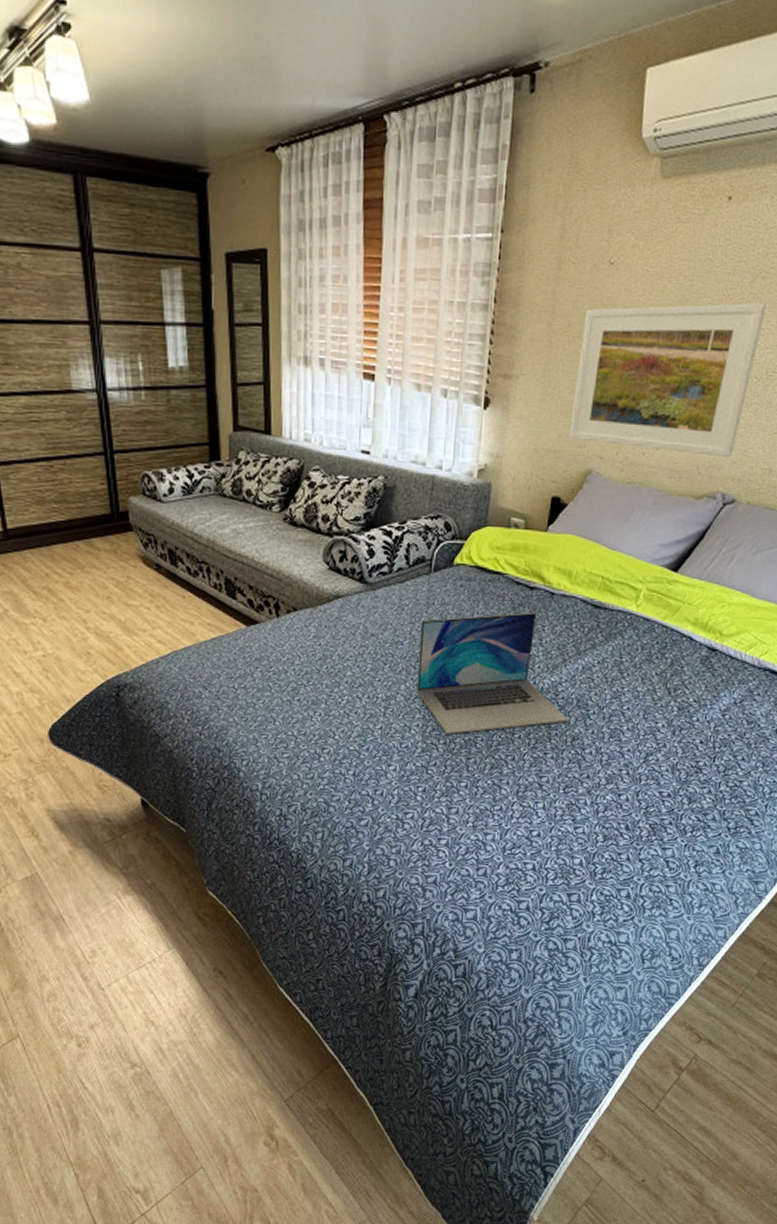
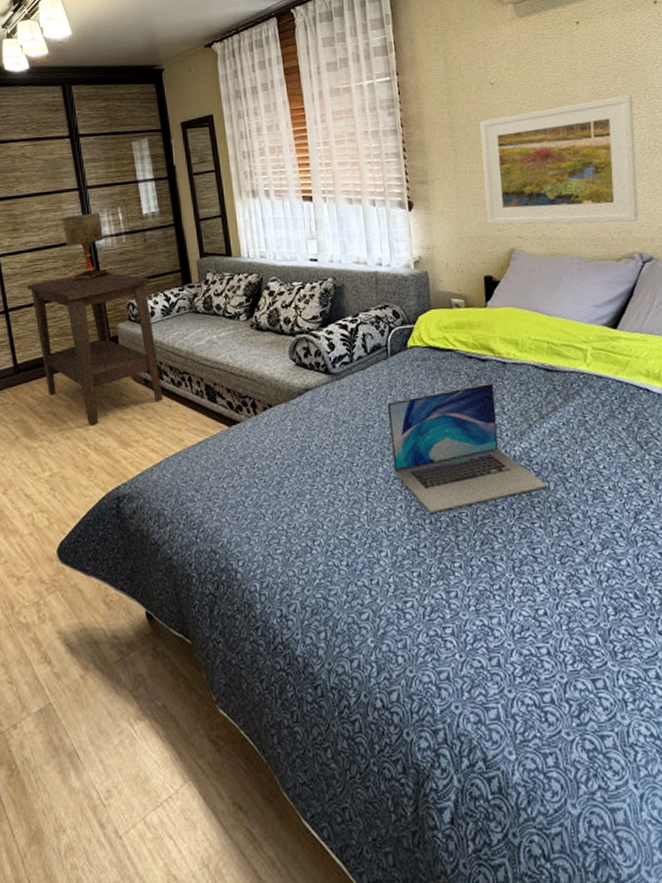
side table: none [20,432,176,607] -> present [26,272,163,425]
table lamp: none [65,356,123,440] -> present [60,212,110,282]

